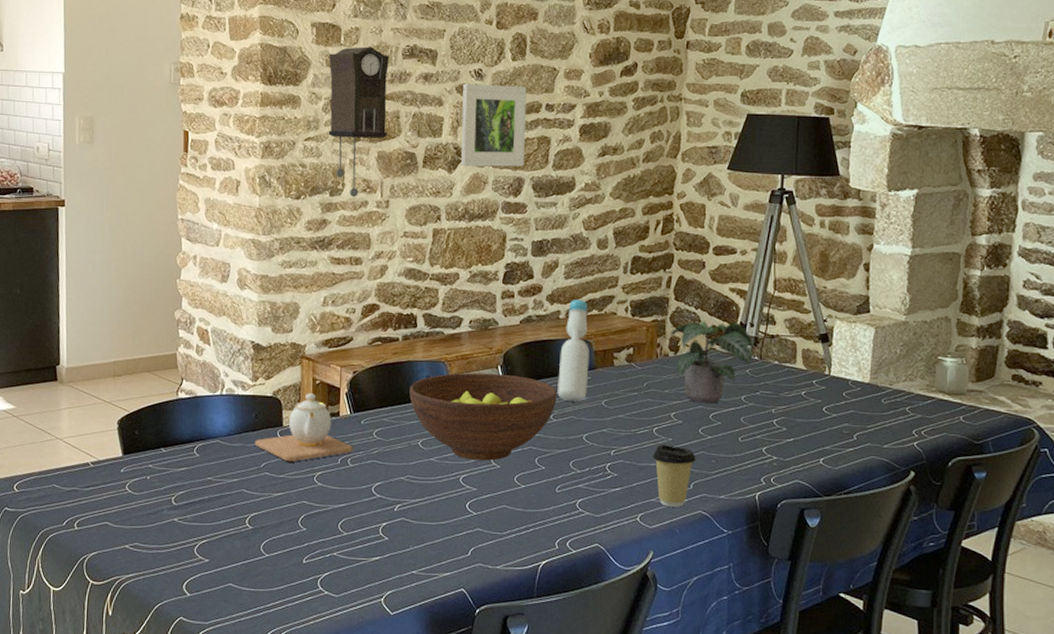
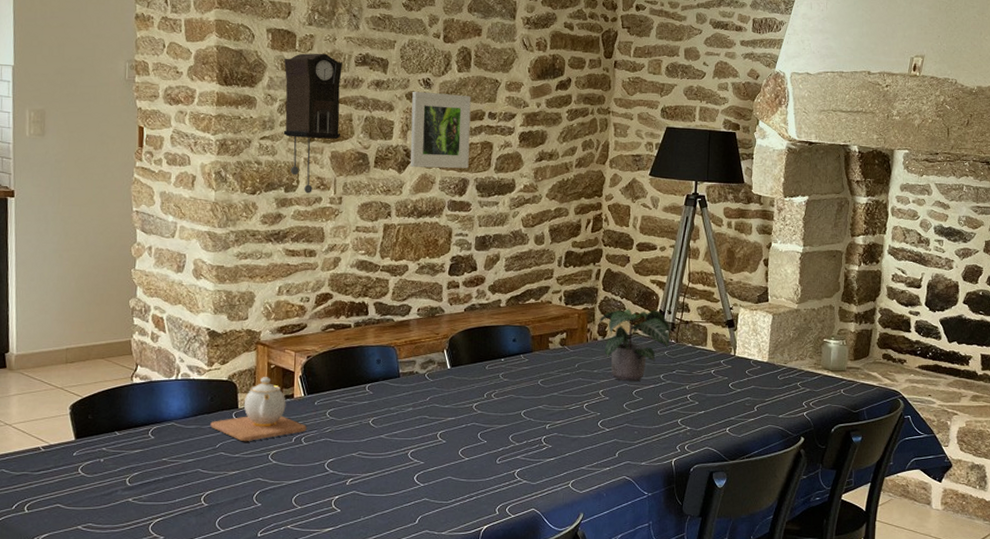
fruit bowl: present [409,372,557,461] -> none [361,356,498,436]
bottle: present [557,299,590,401] -> none [498,289,527,381]
coffee cup: present [653,445,696,507] -> none [583,419,621,474]

